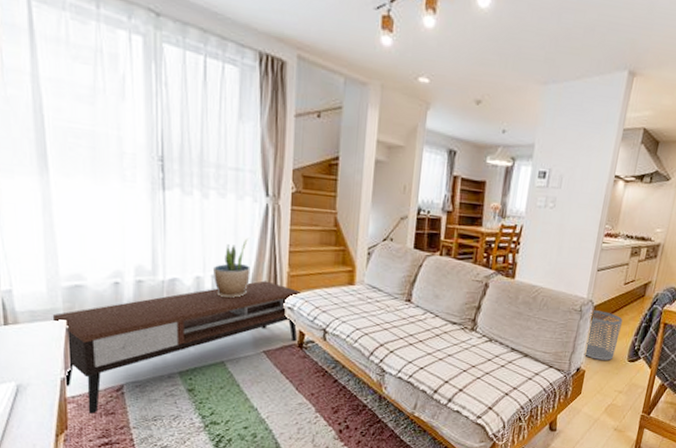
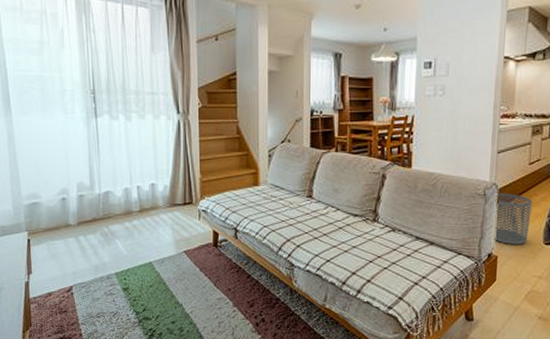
coffee table: present [52,280,300,414] -> none [17,188,213,312]
potted plant: present [213,238,250,299] -> none [138,152,169,206]

